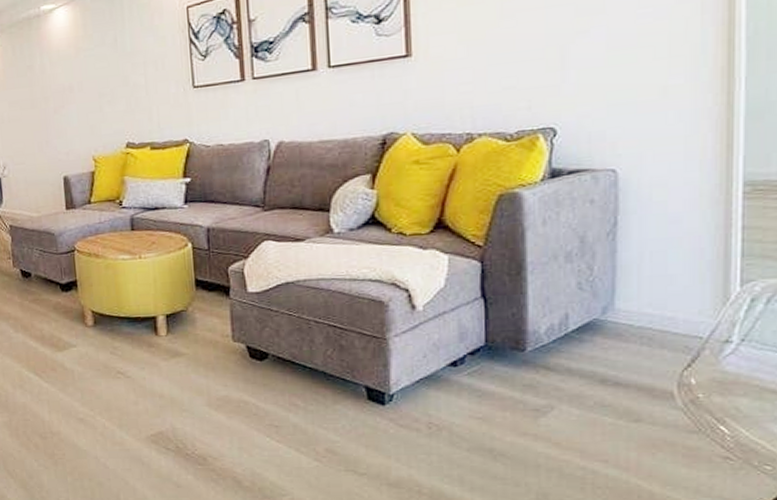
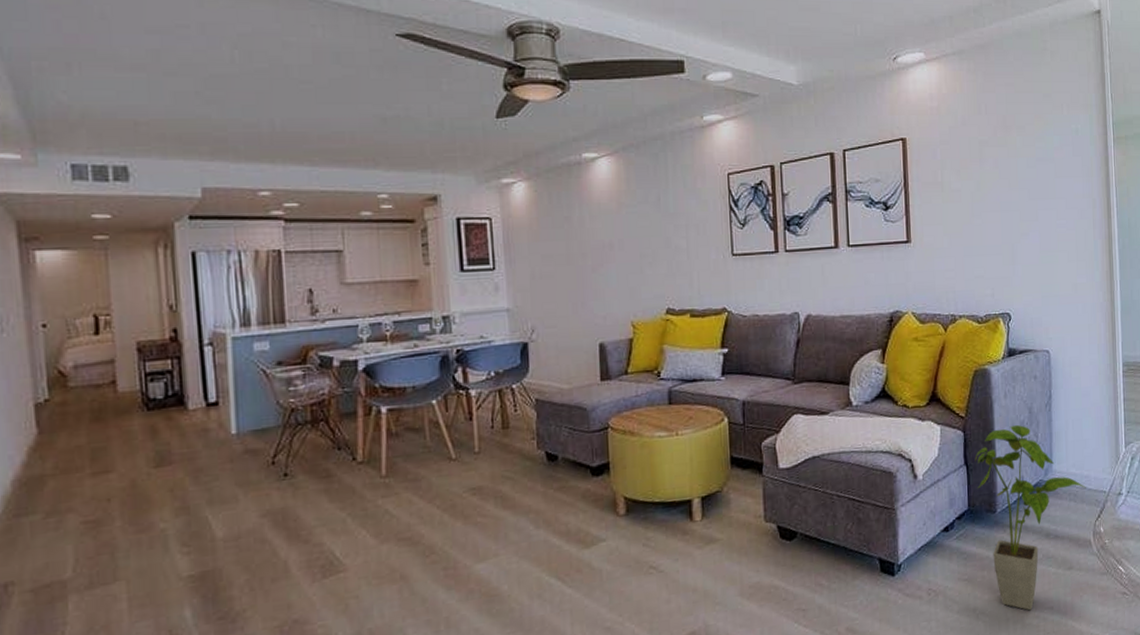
house plant: none [496,255,669,460] -> present [975,424,1086,611]

